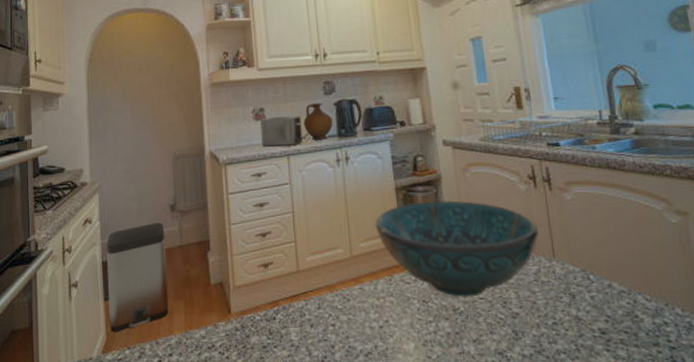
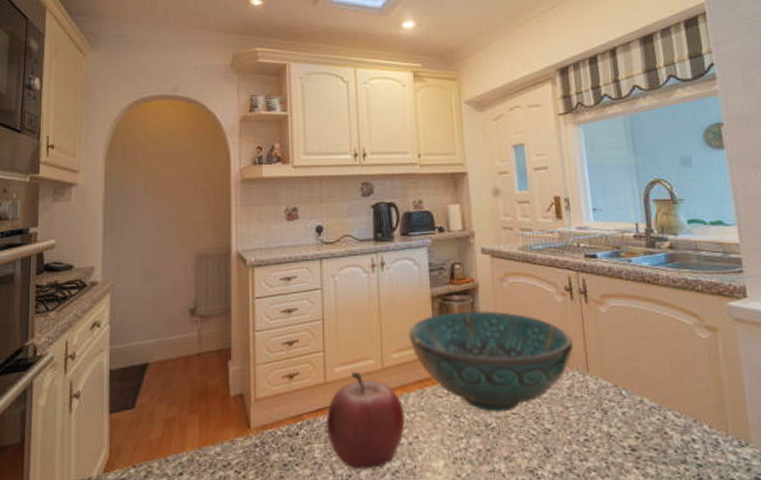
pedal bin: present [106,222,169,333] -> none [113,328,182,449]
toaster: present [260,116,302,147] -> none [293,217,337,250]
fruit: none [300,259,376,351] -> present [326,371,405,470]
ceramic jug: present [303,103,333,140] -> none [339,205,369,244]

